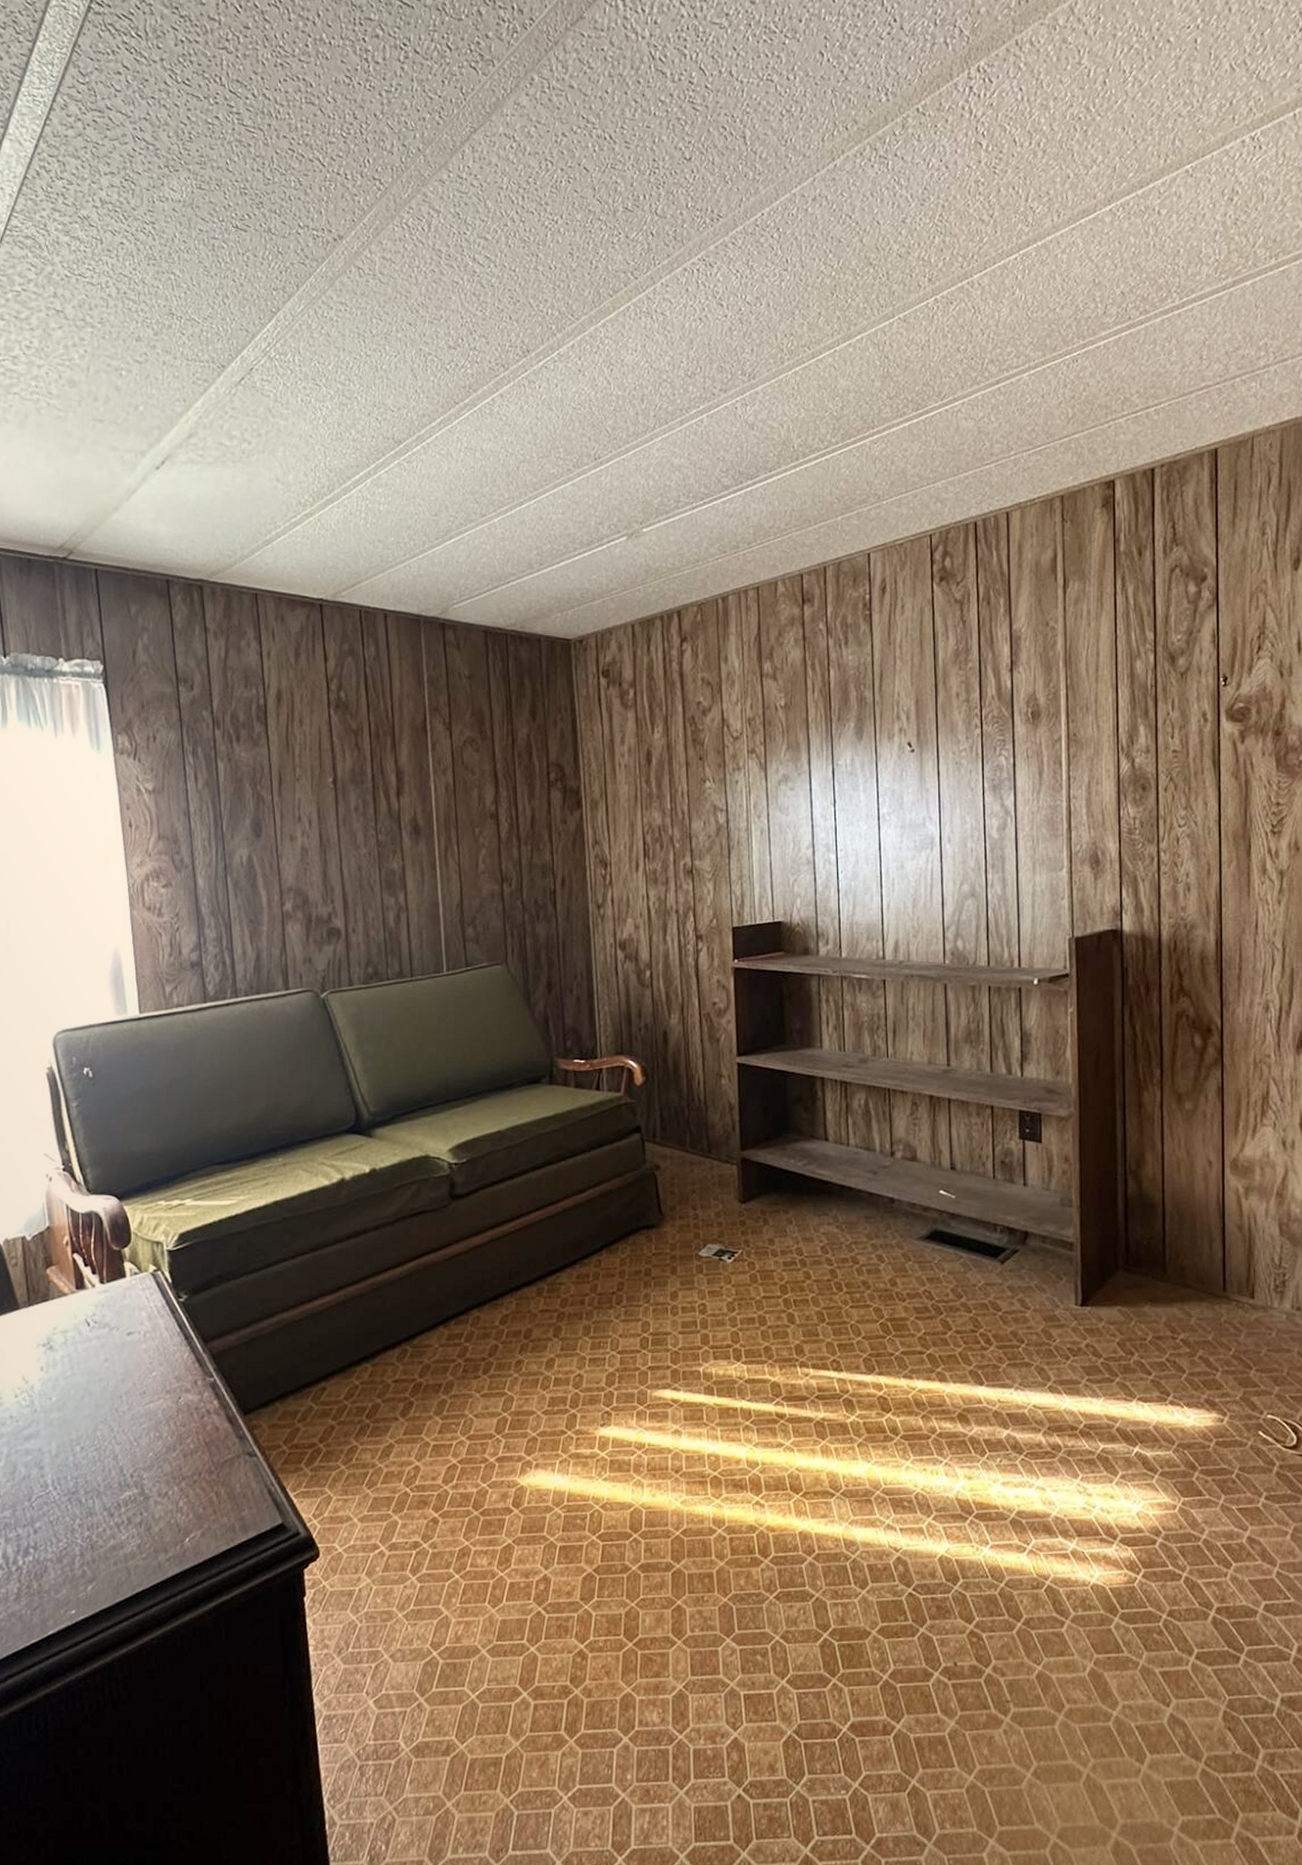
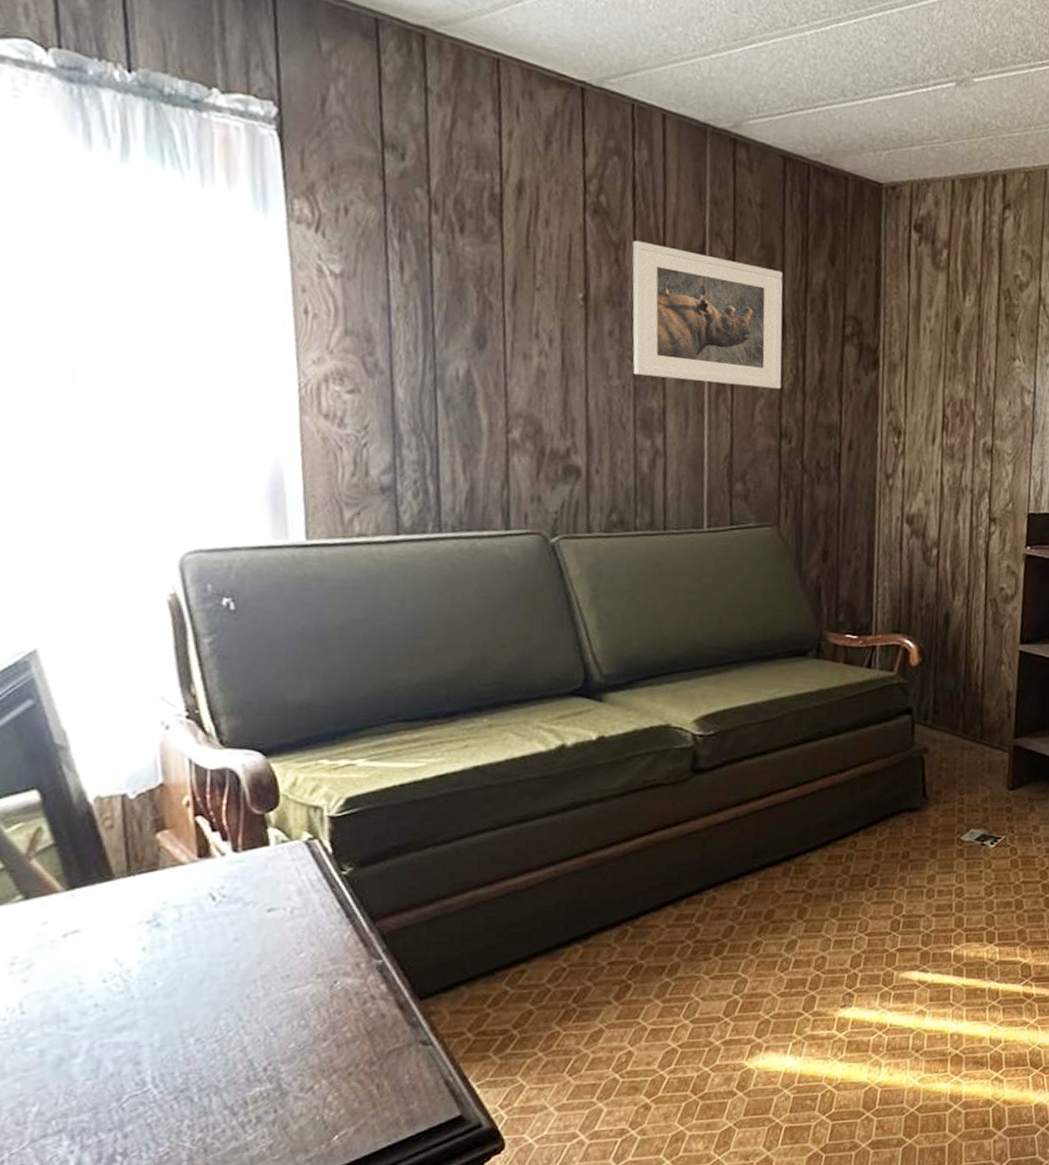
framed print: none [368,725,499,842] -> present [632,240,783,389]

